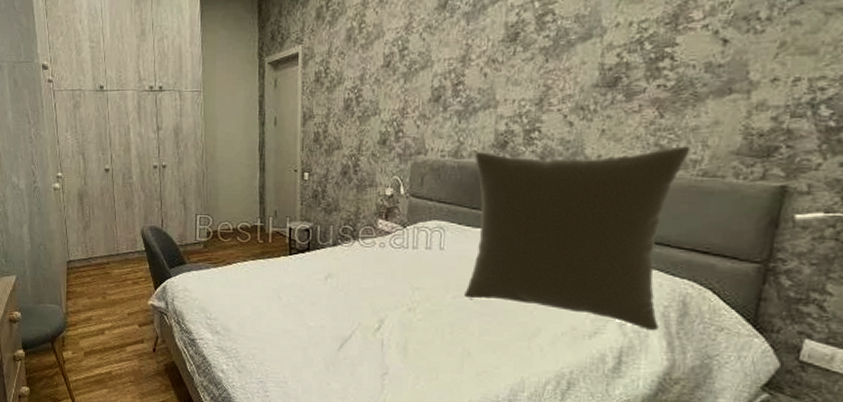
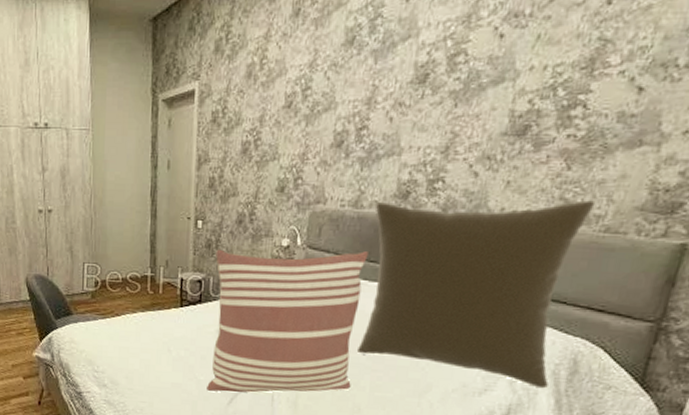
pillow: none [317,199,470,339] -> present [207,249,368,393]

